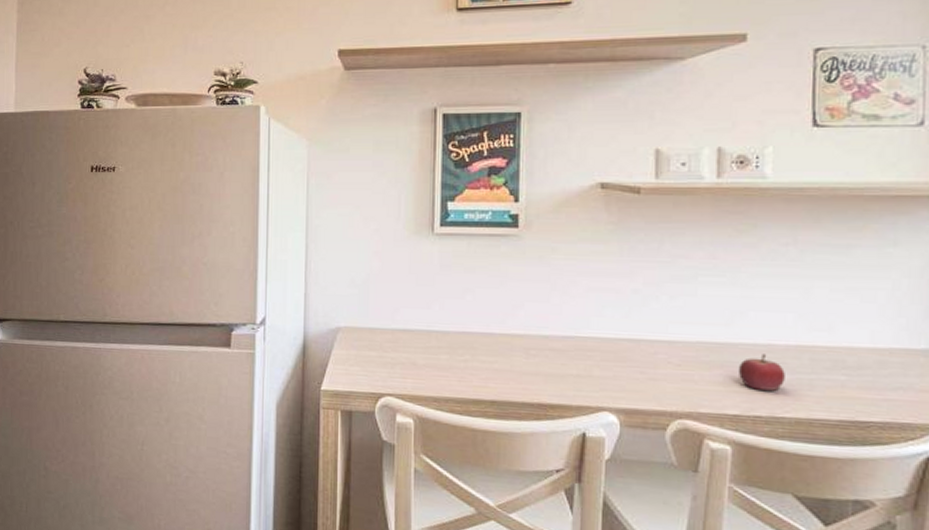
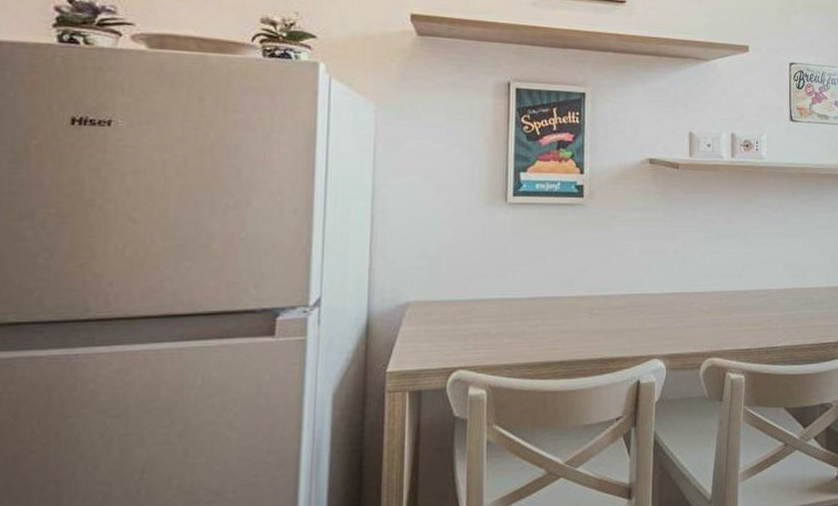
fruit: present [737,353,785,391] -> none [748,297,777,327]

